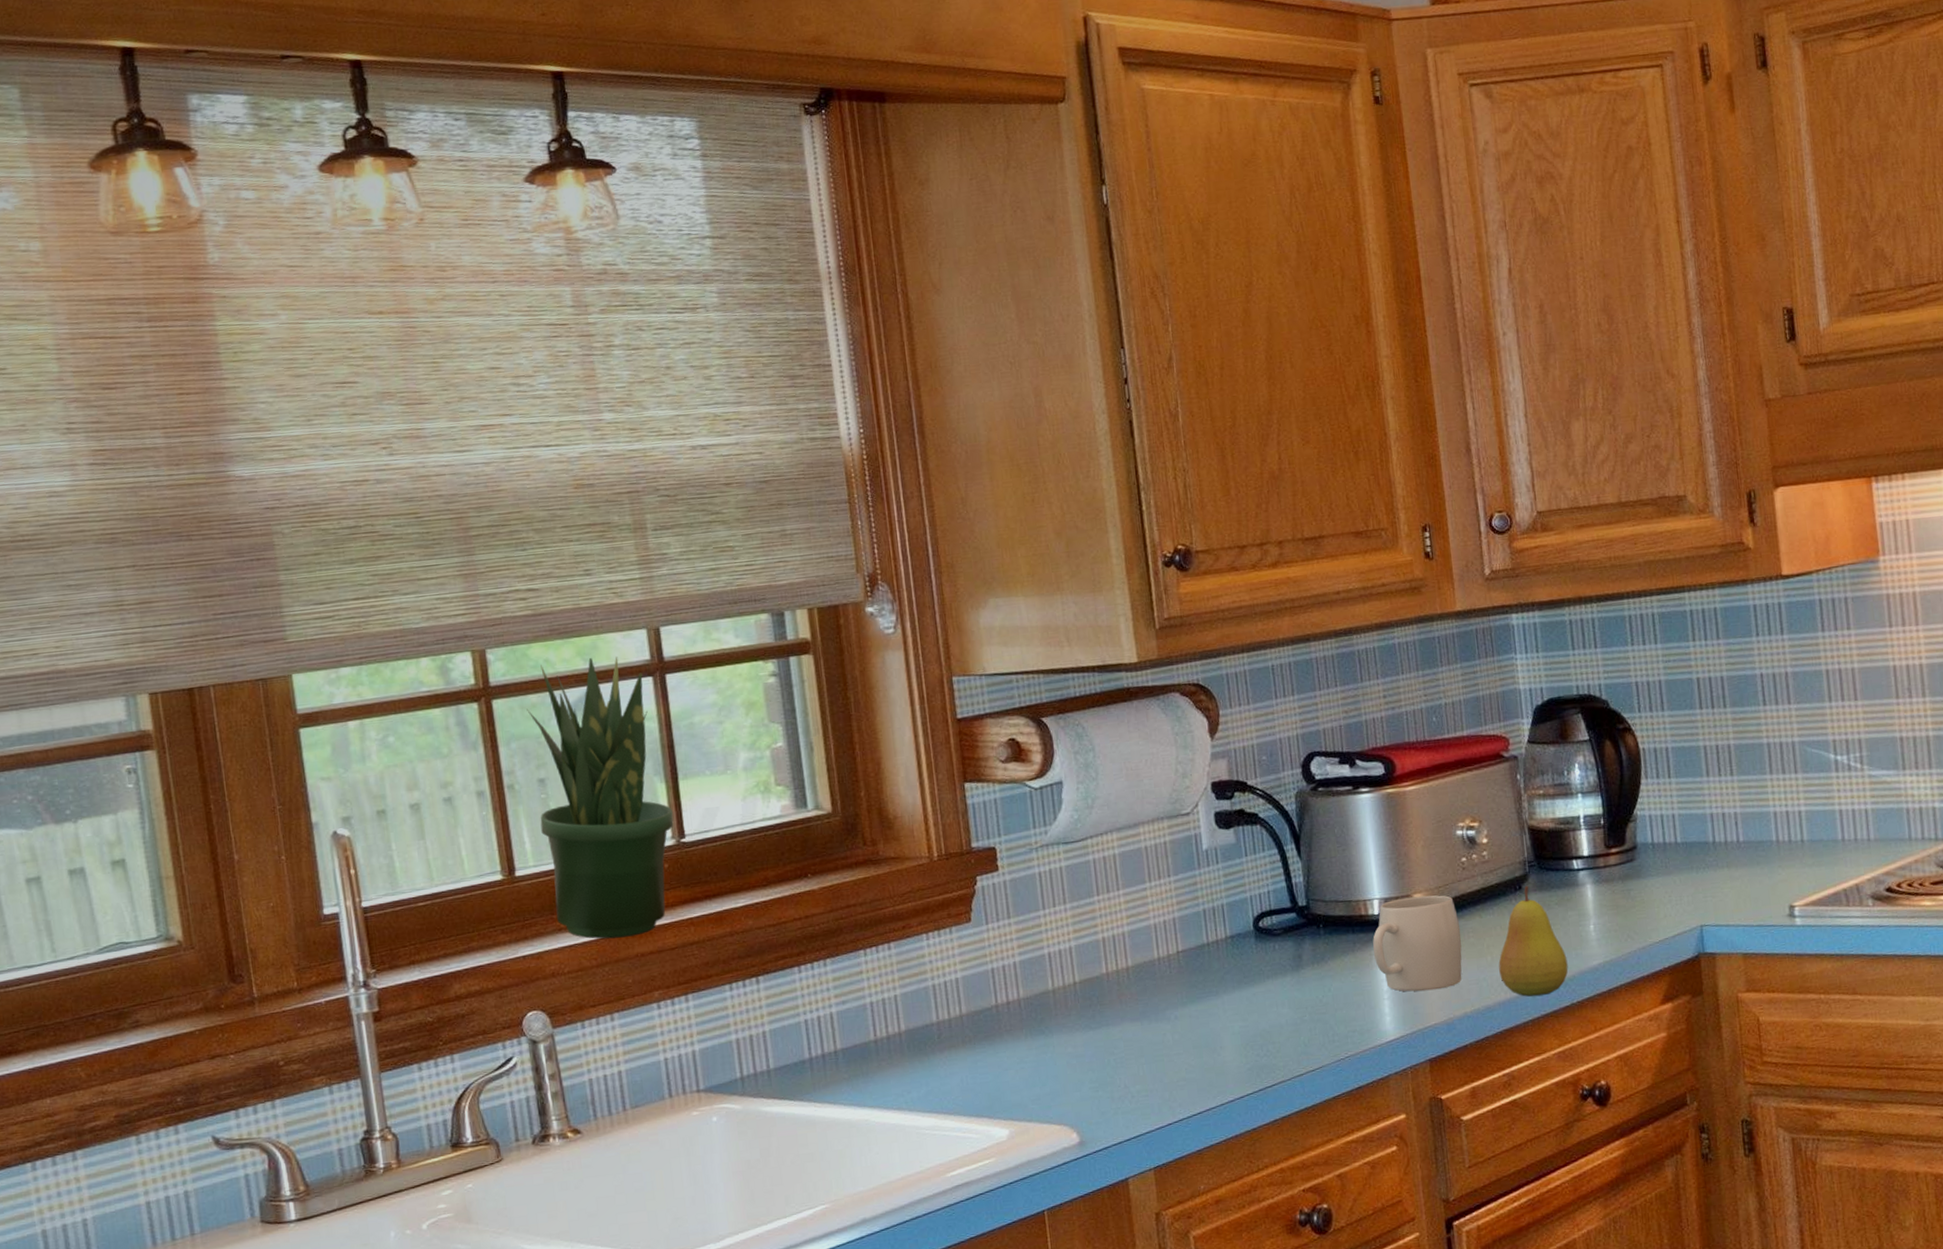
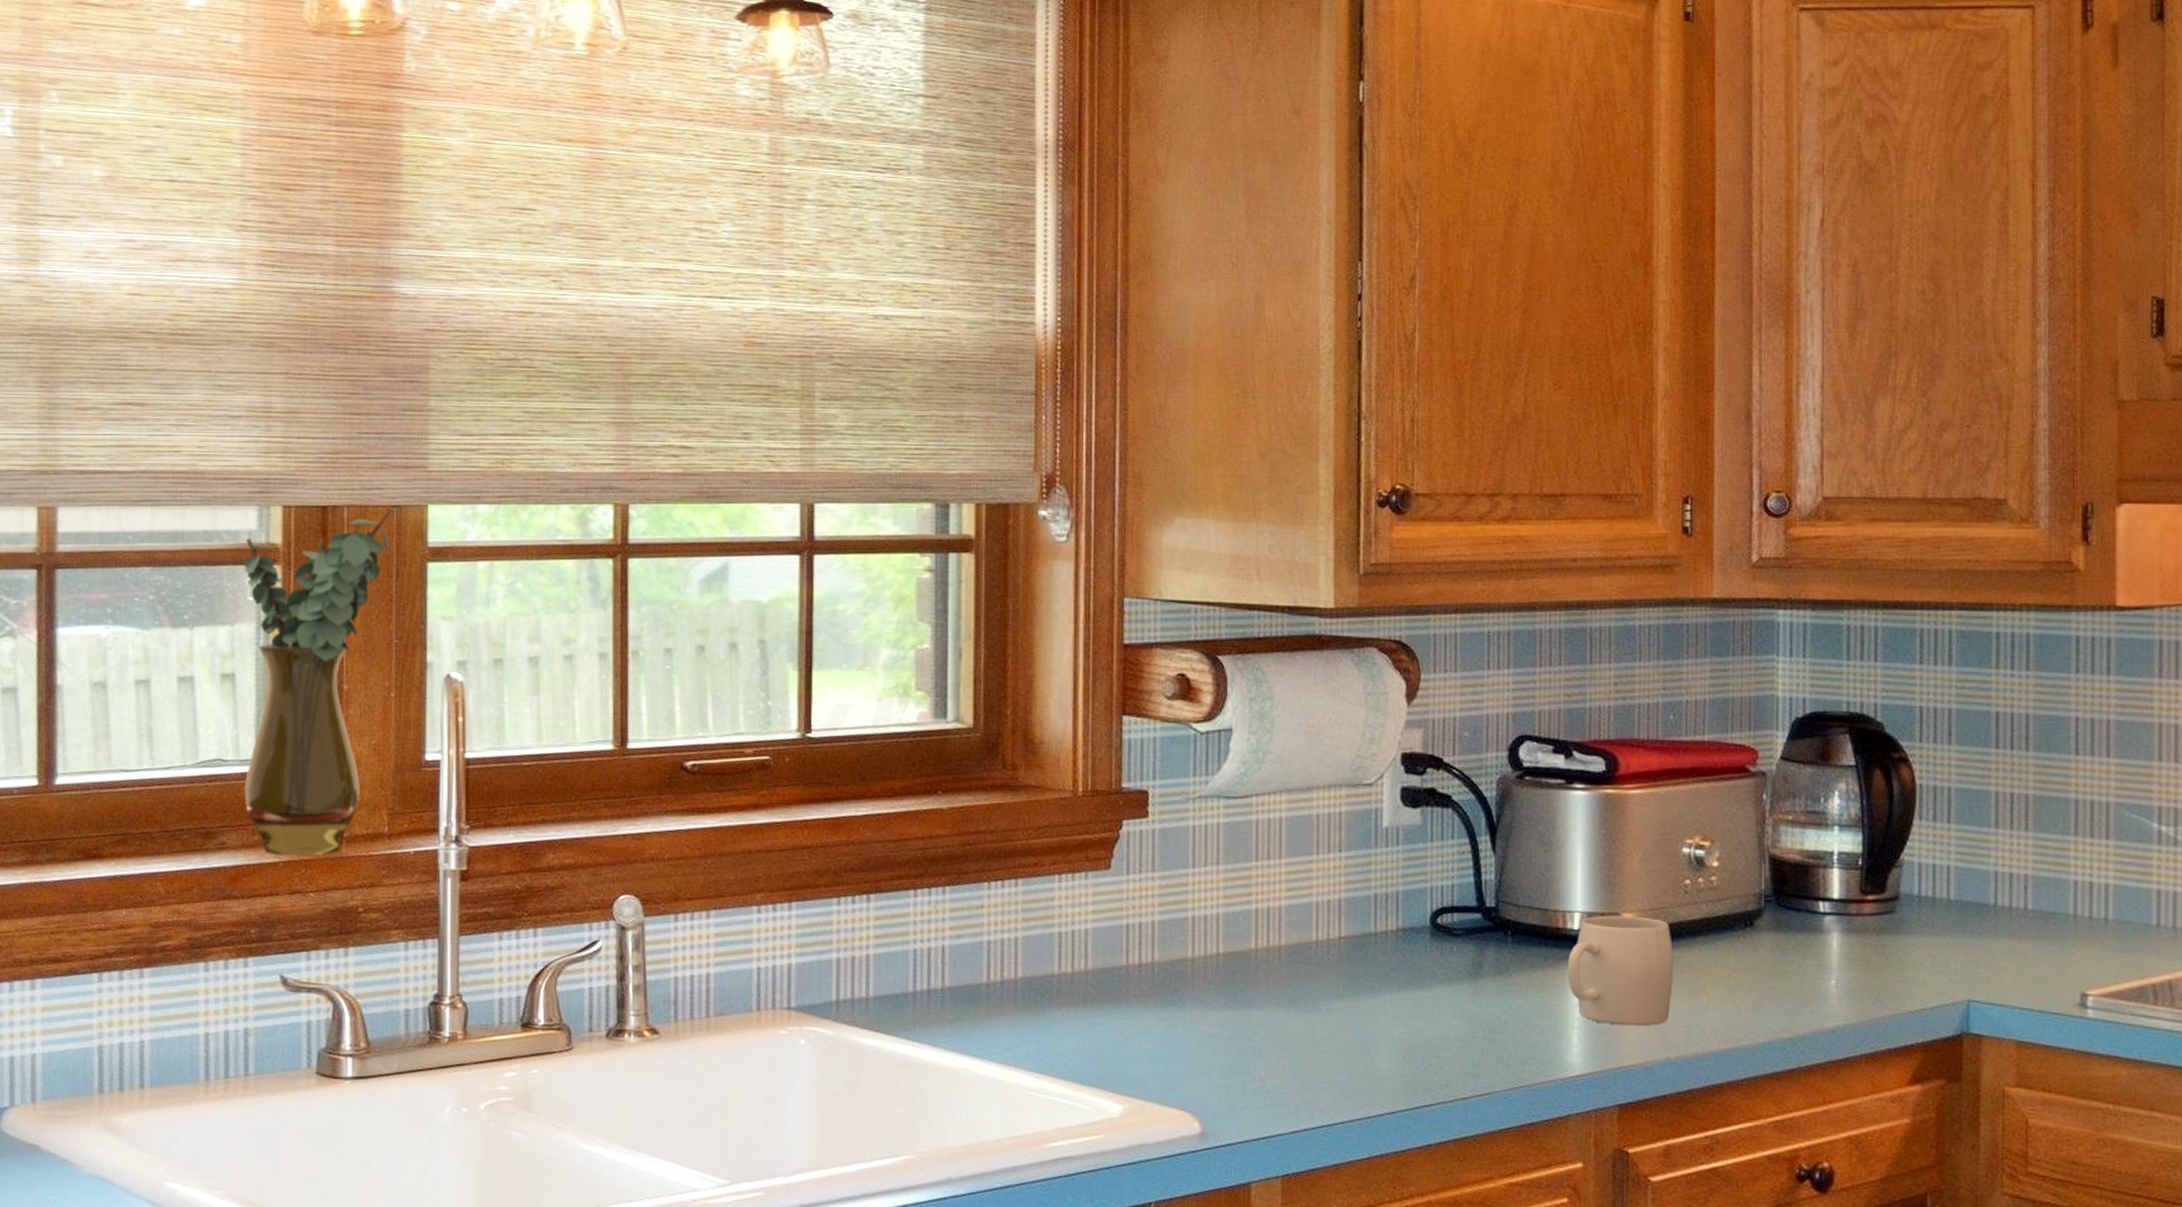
vase: none [116,683,265,1025] -> present [243,509,392,856]
planter: present [527,657,674,940] -> none [661,527,802,831]
fruit: present [1498,885,1568,997] -> none [1715,922,1799,1053]

